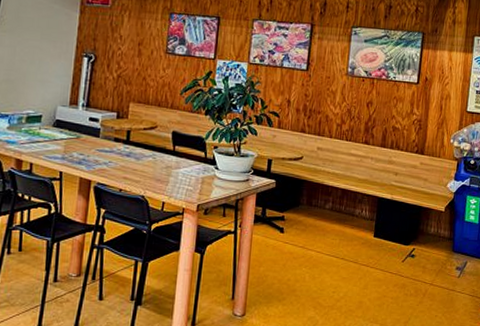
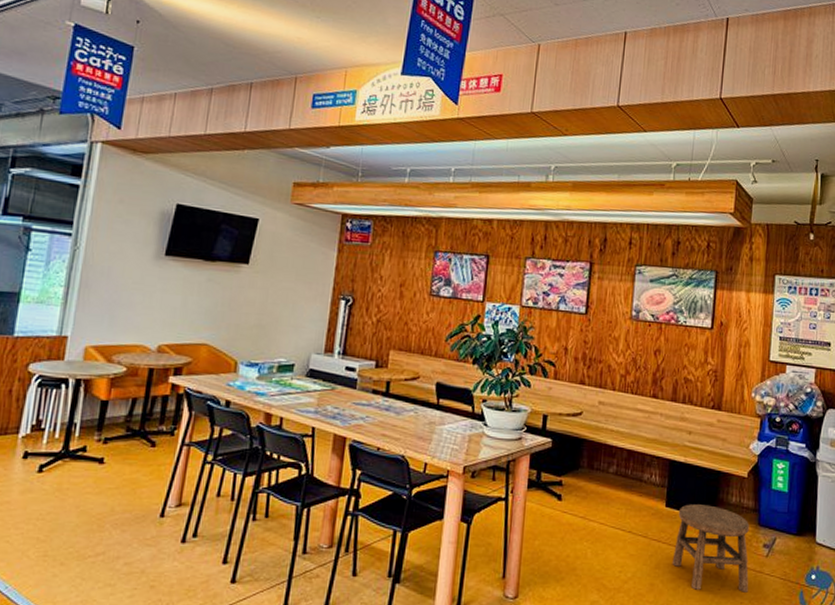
stool: none [378,234,445,307] -> present [672,504,750,593]

